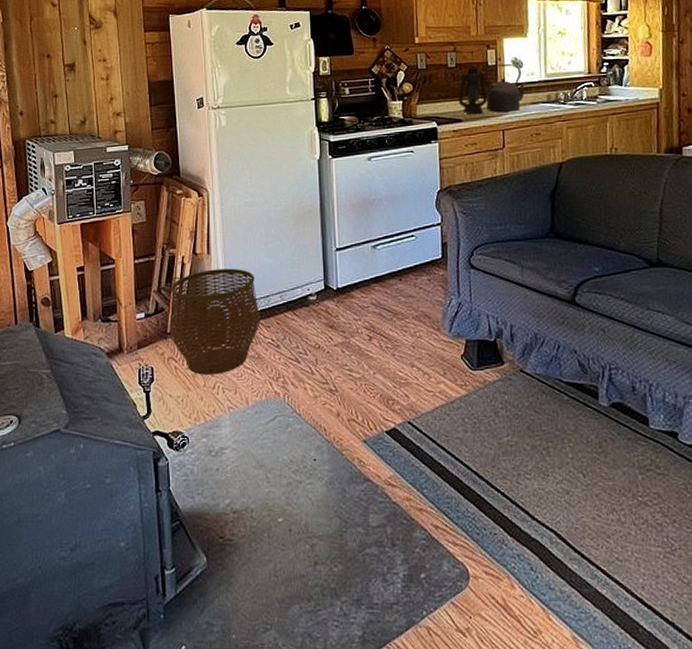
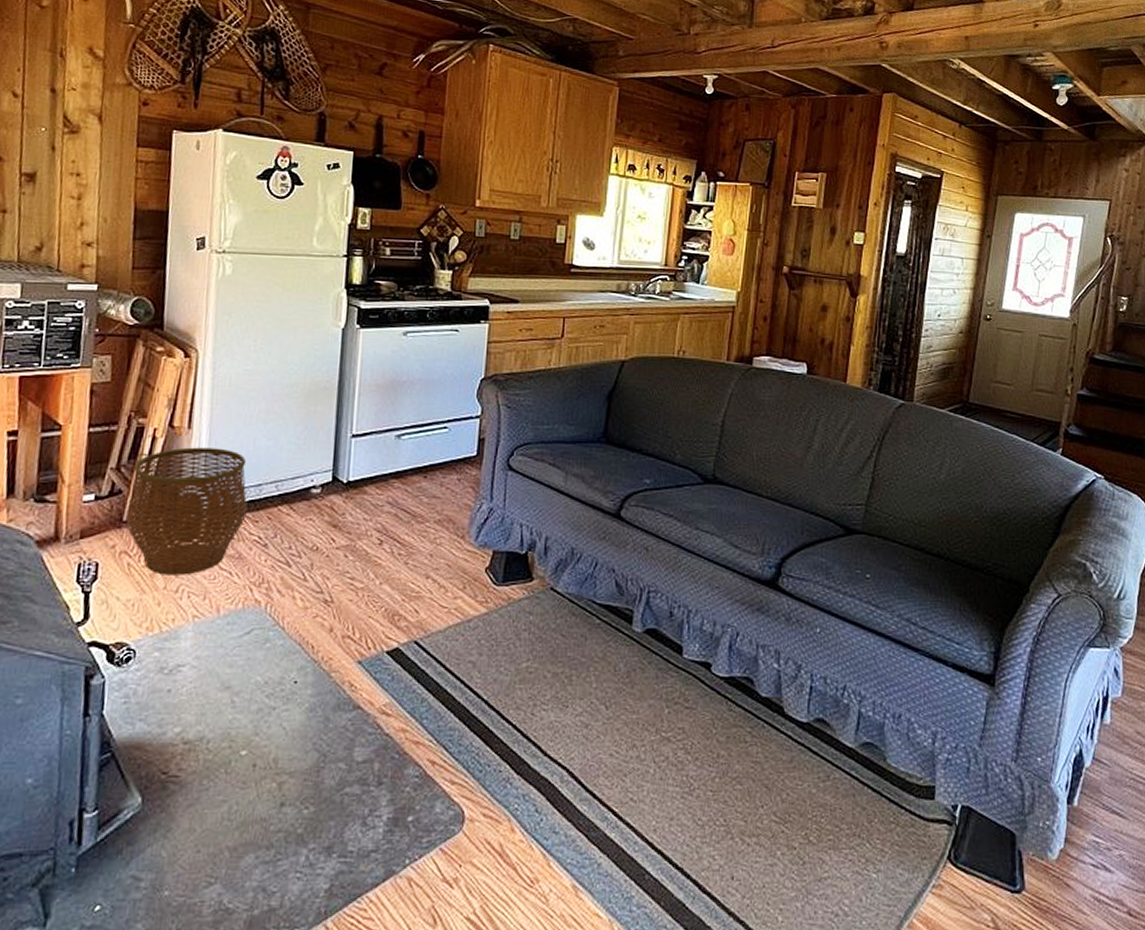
lantern: present [458,66,488,114] -> none [517,241,552,296]
kettle: present [485,63,527,113] -> none [548,242,597,299]

